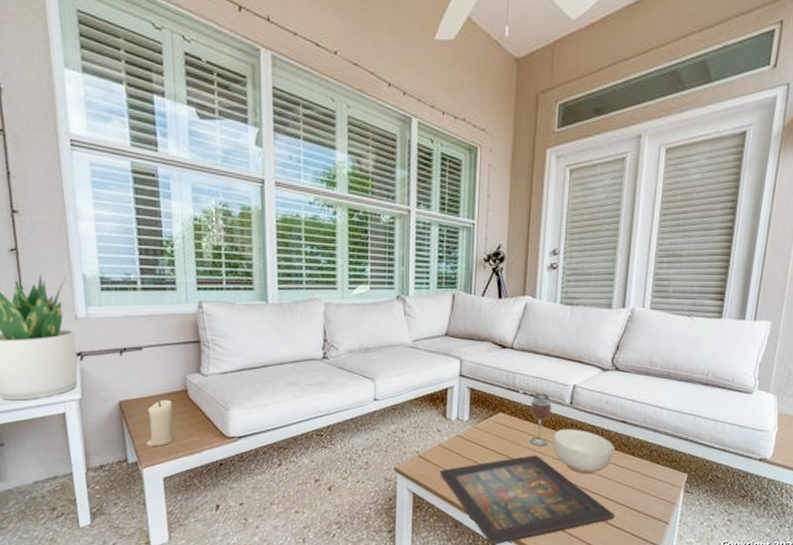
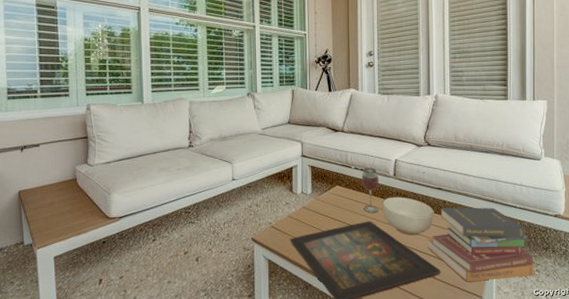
candle: present [145,399,174,446] -> none [39,187,65,229]
books: none [603,443,728,529] -> present [428,207,535,282]

